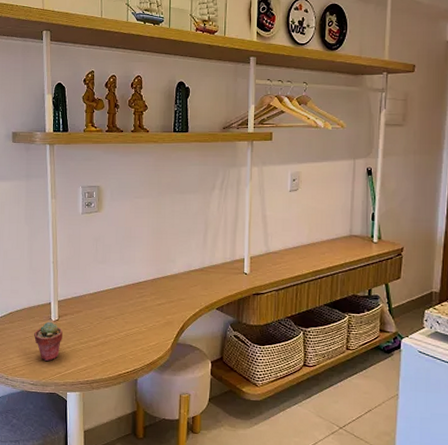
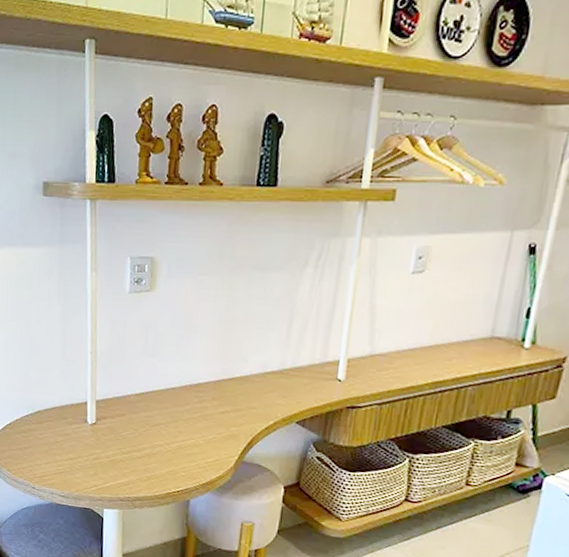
potted succulent: present [33,321,63,362] -> none [65,424,101,472]

